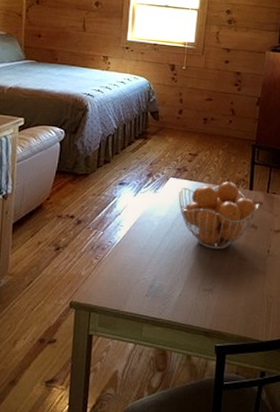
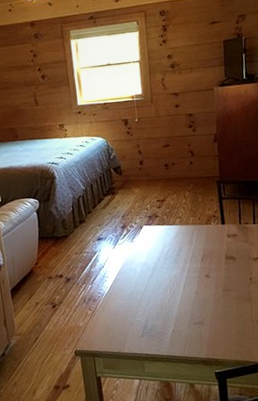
fruit basket: present [178,181,259,249] -> none [154,219,234,285]

